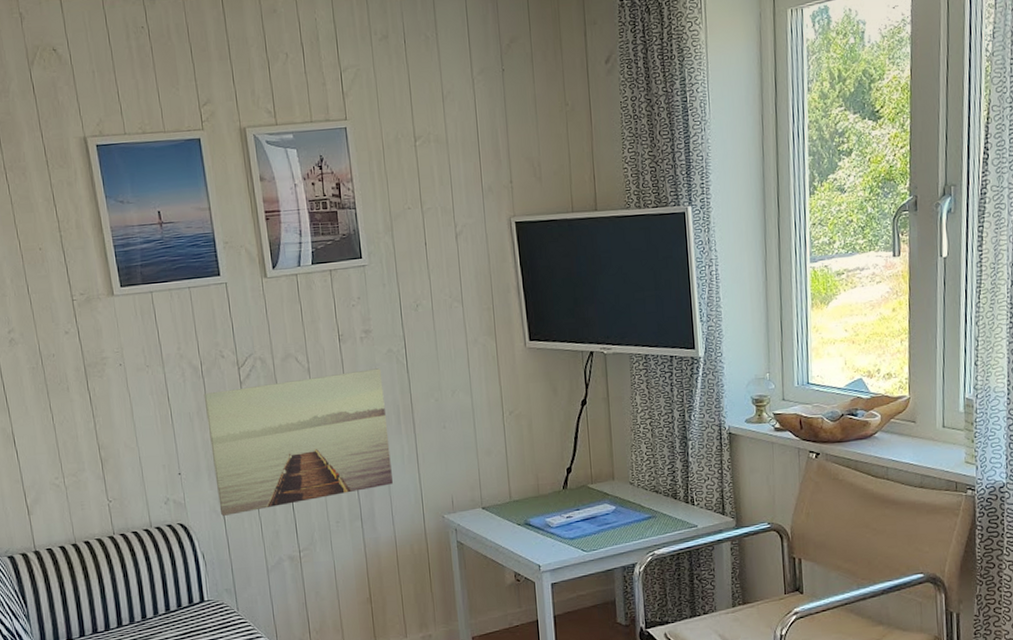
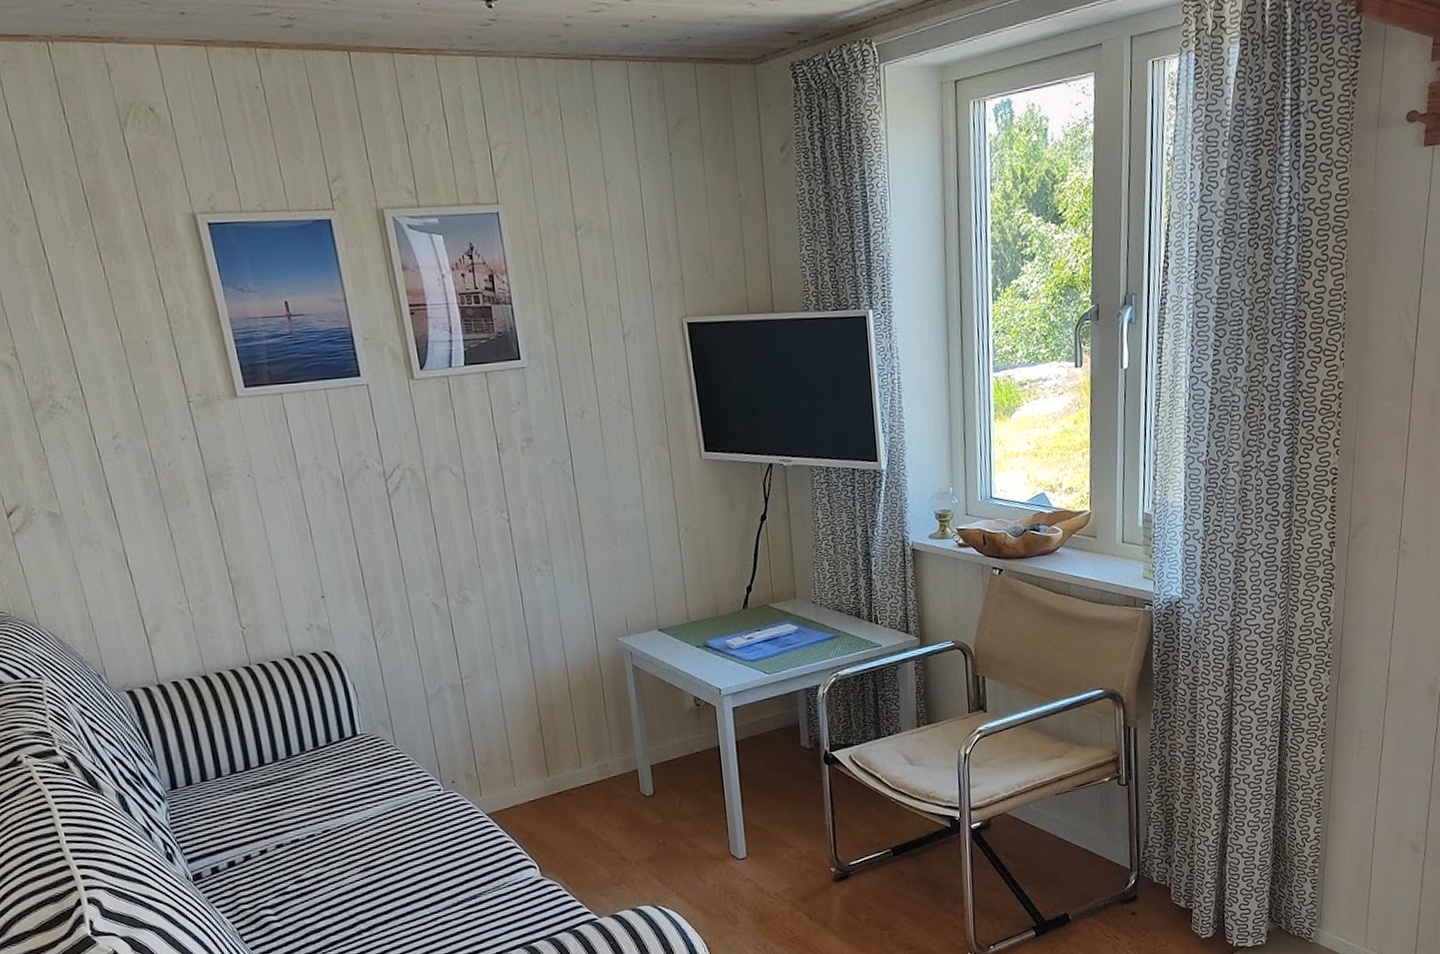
wall art: present [203,368,393,516] -> none [347,480,562,642]

